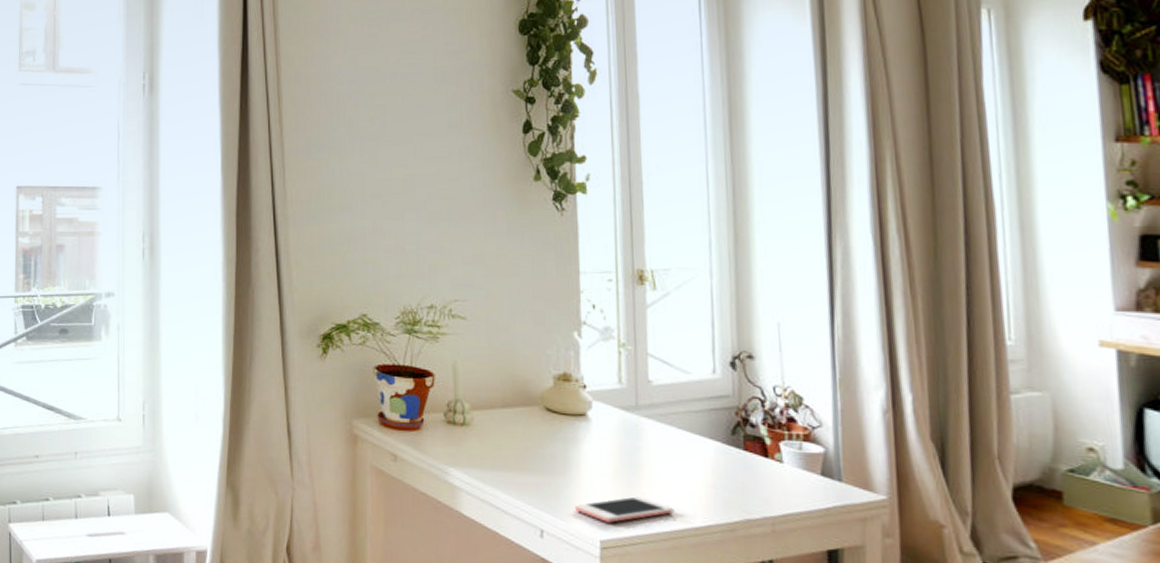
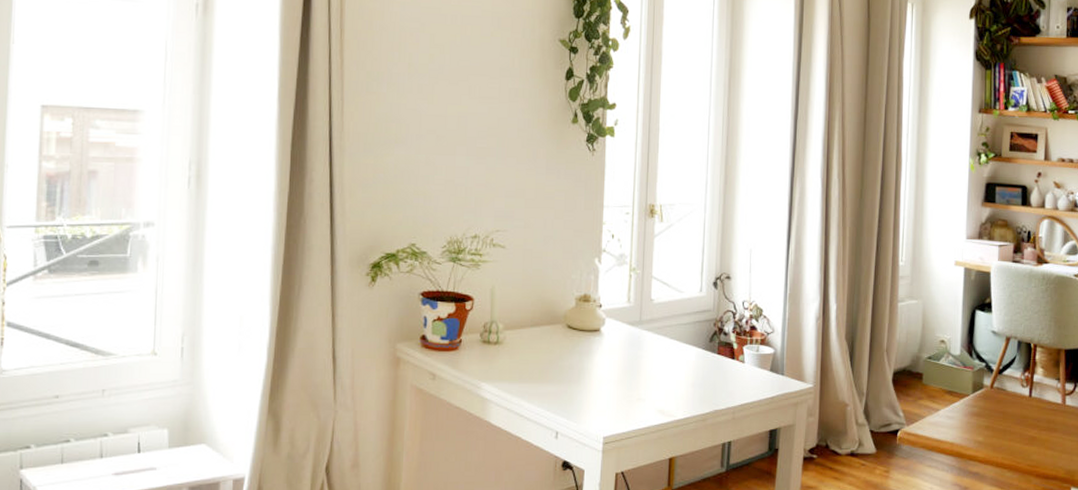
cell phone: present [575,496,674,523] -> none [585,397,662,421]

